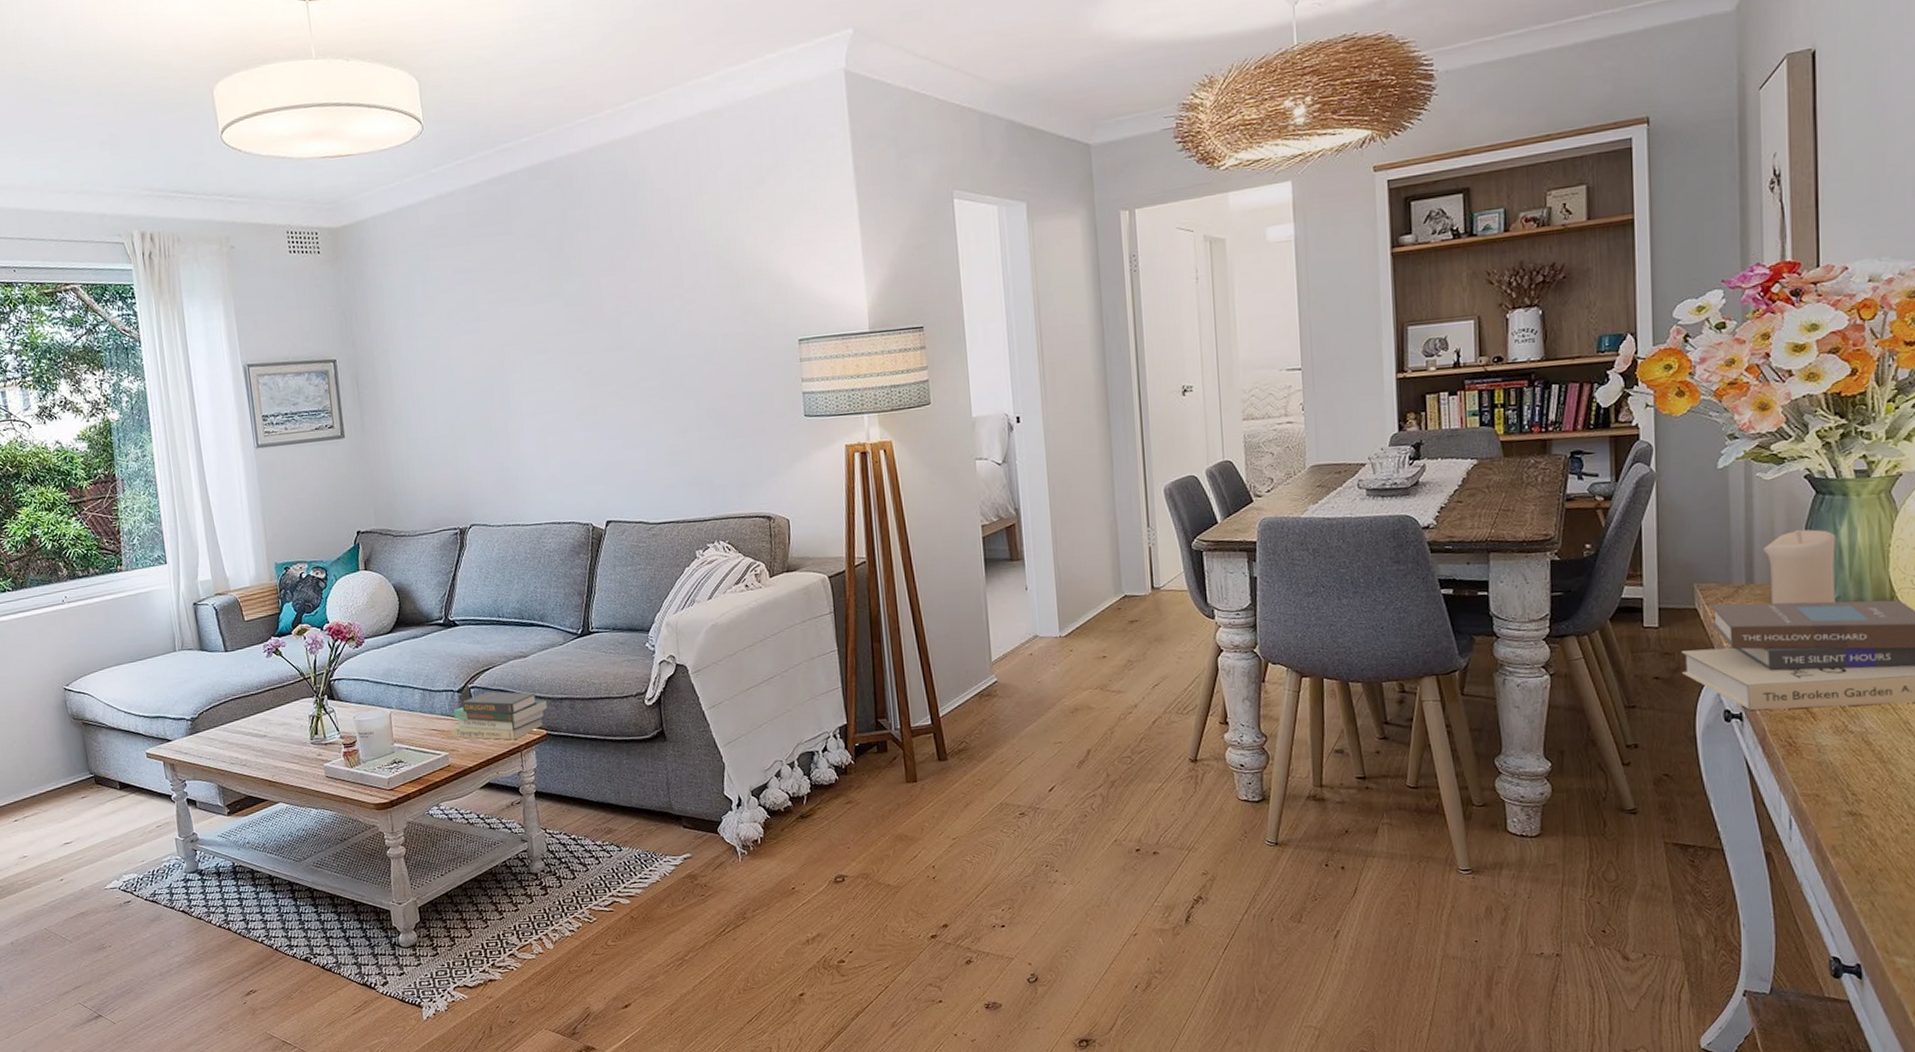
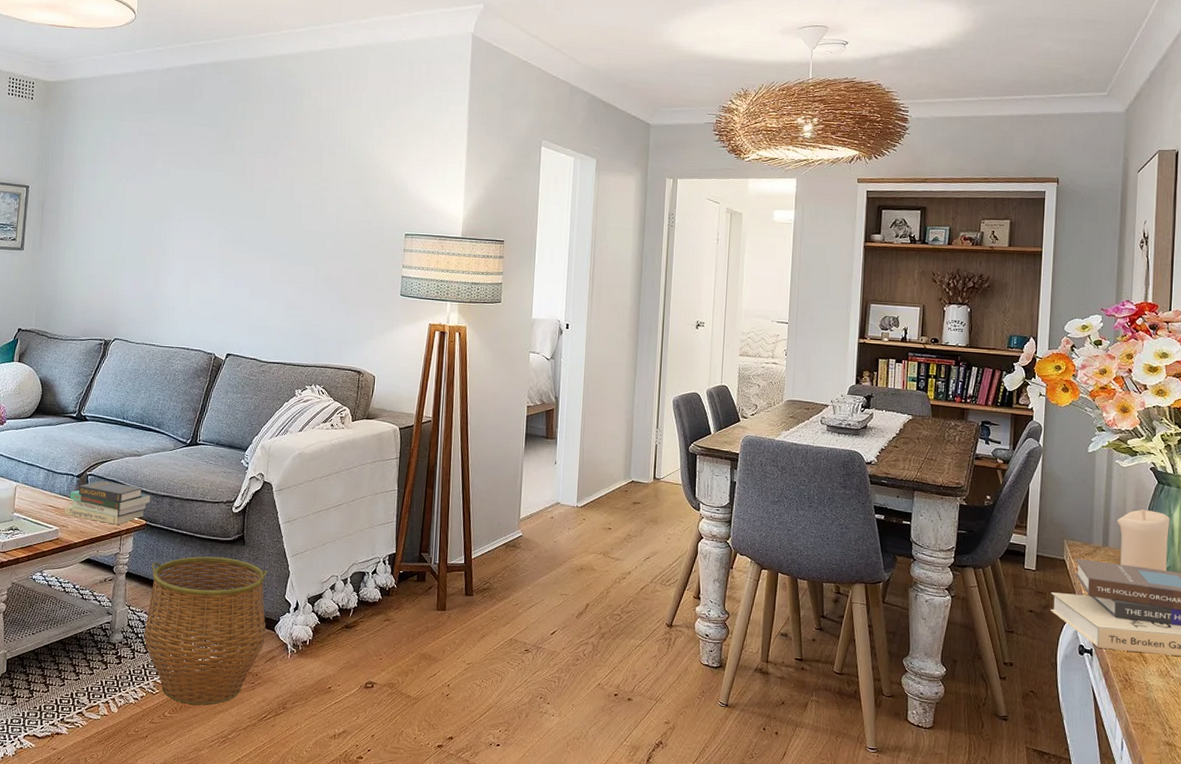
basket: none [563,758,709,929] -> present [143,556,267,705]

